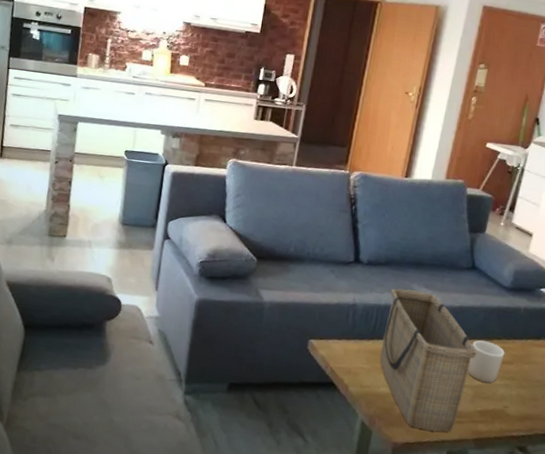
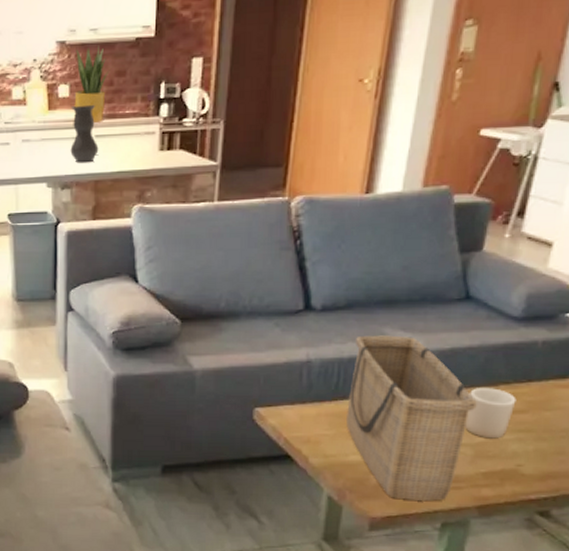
vase: none [183,74,208,120] -> present [70,104,99,163]
planter: none [191,31,223,90] -> present [74,46,110,122]

